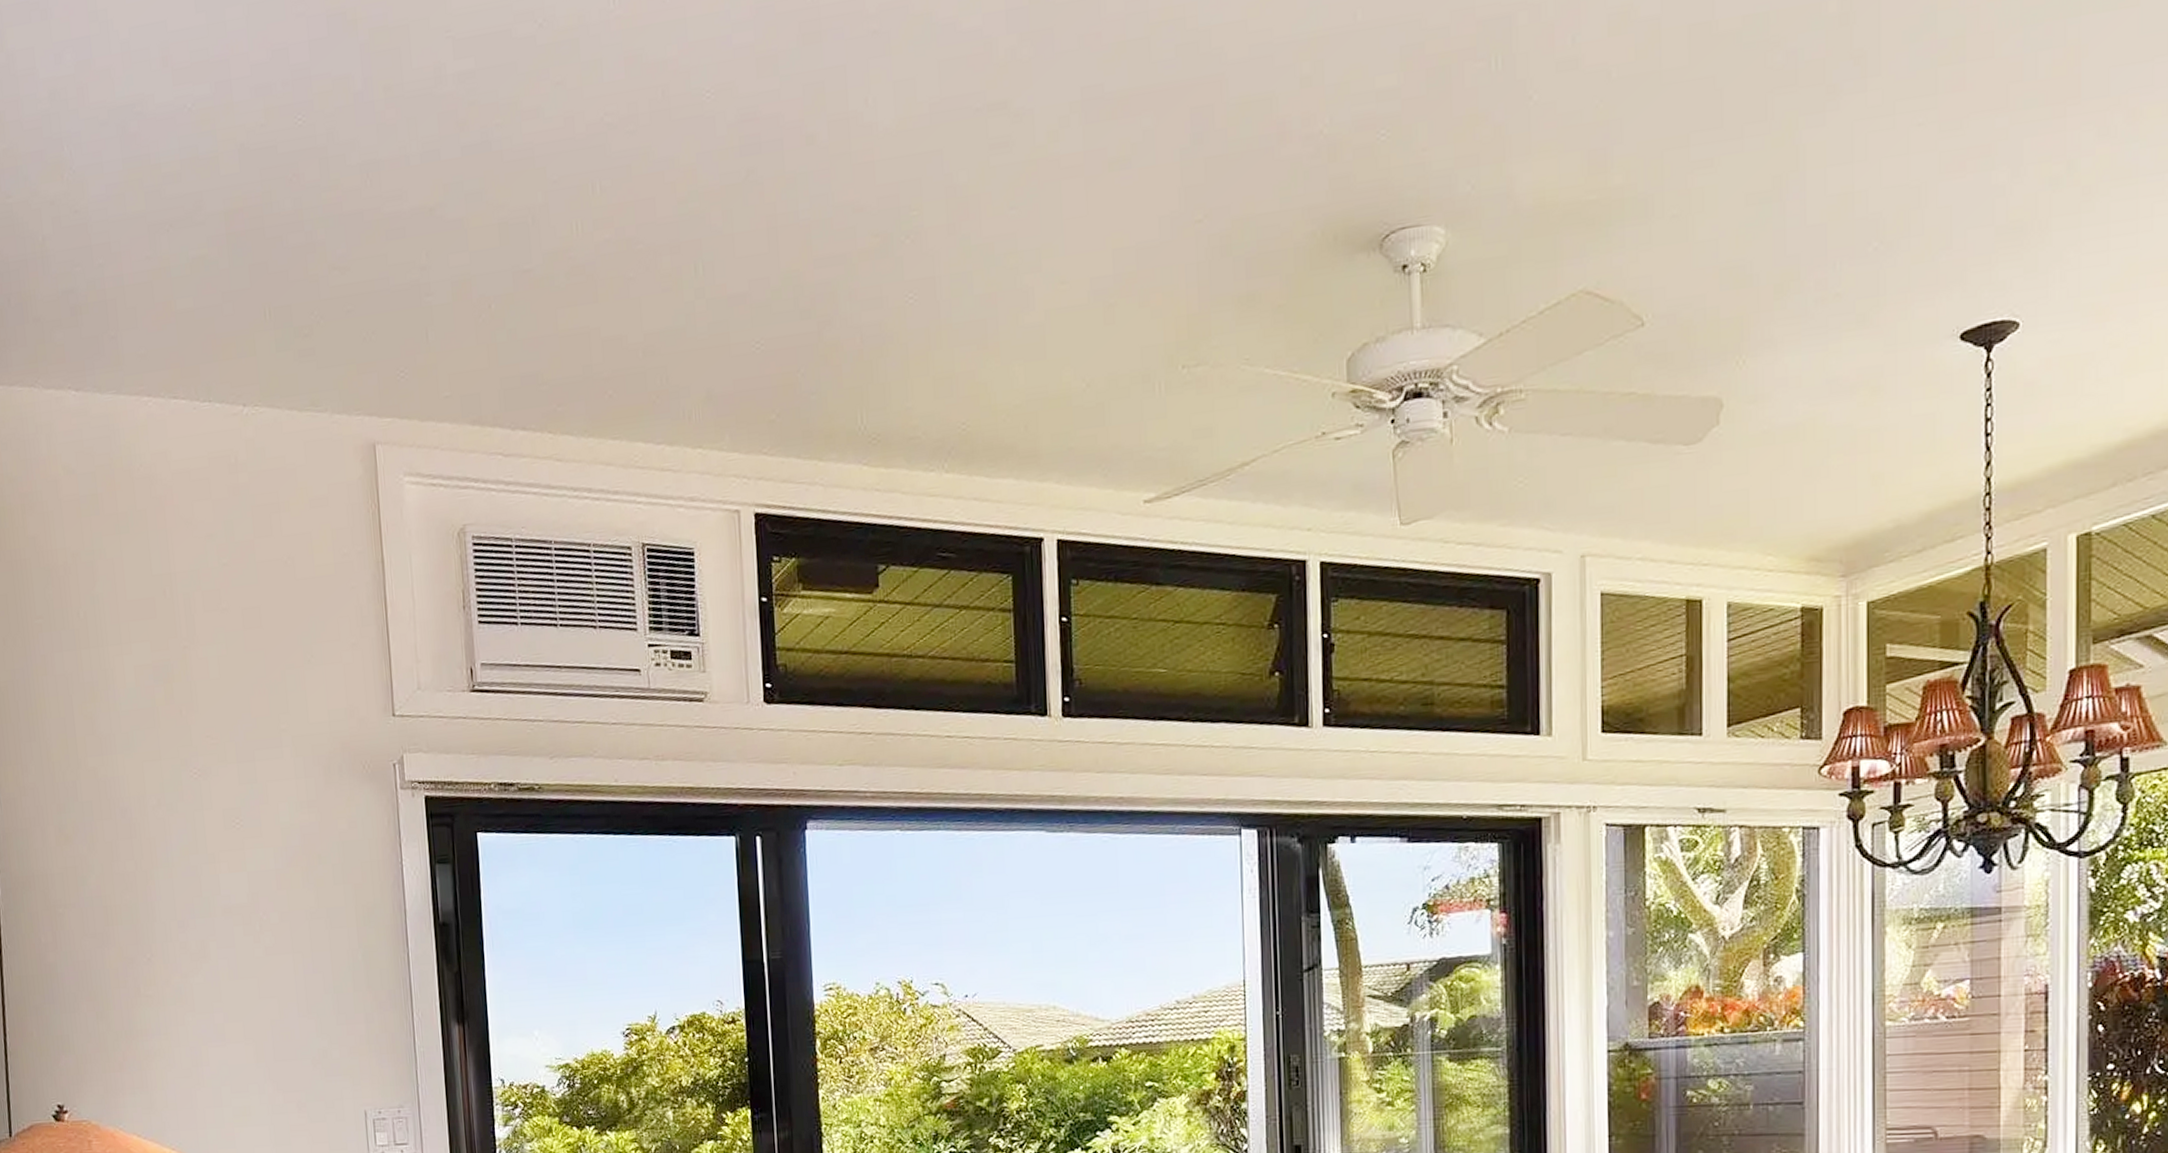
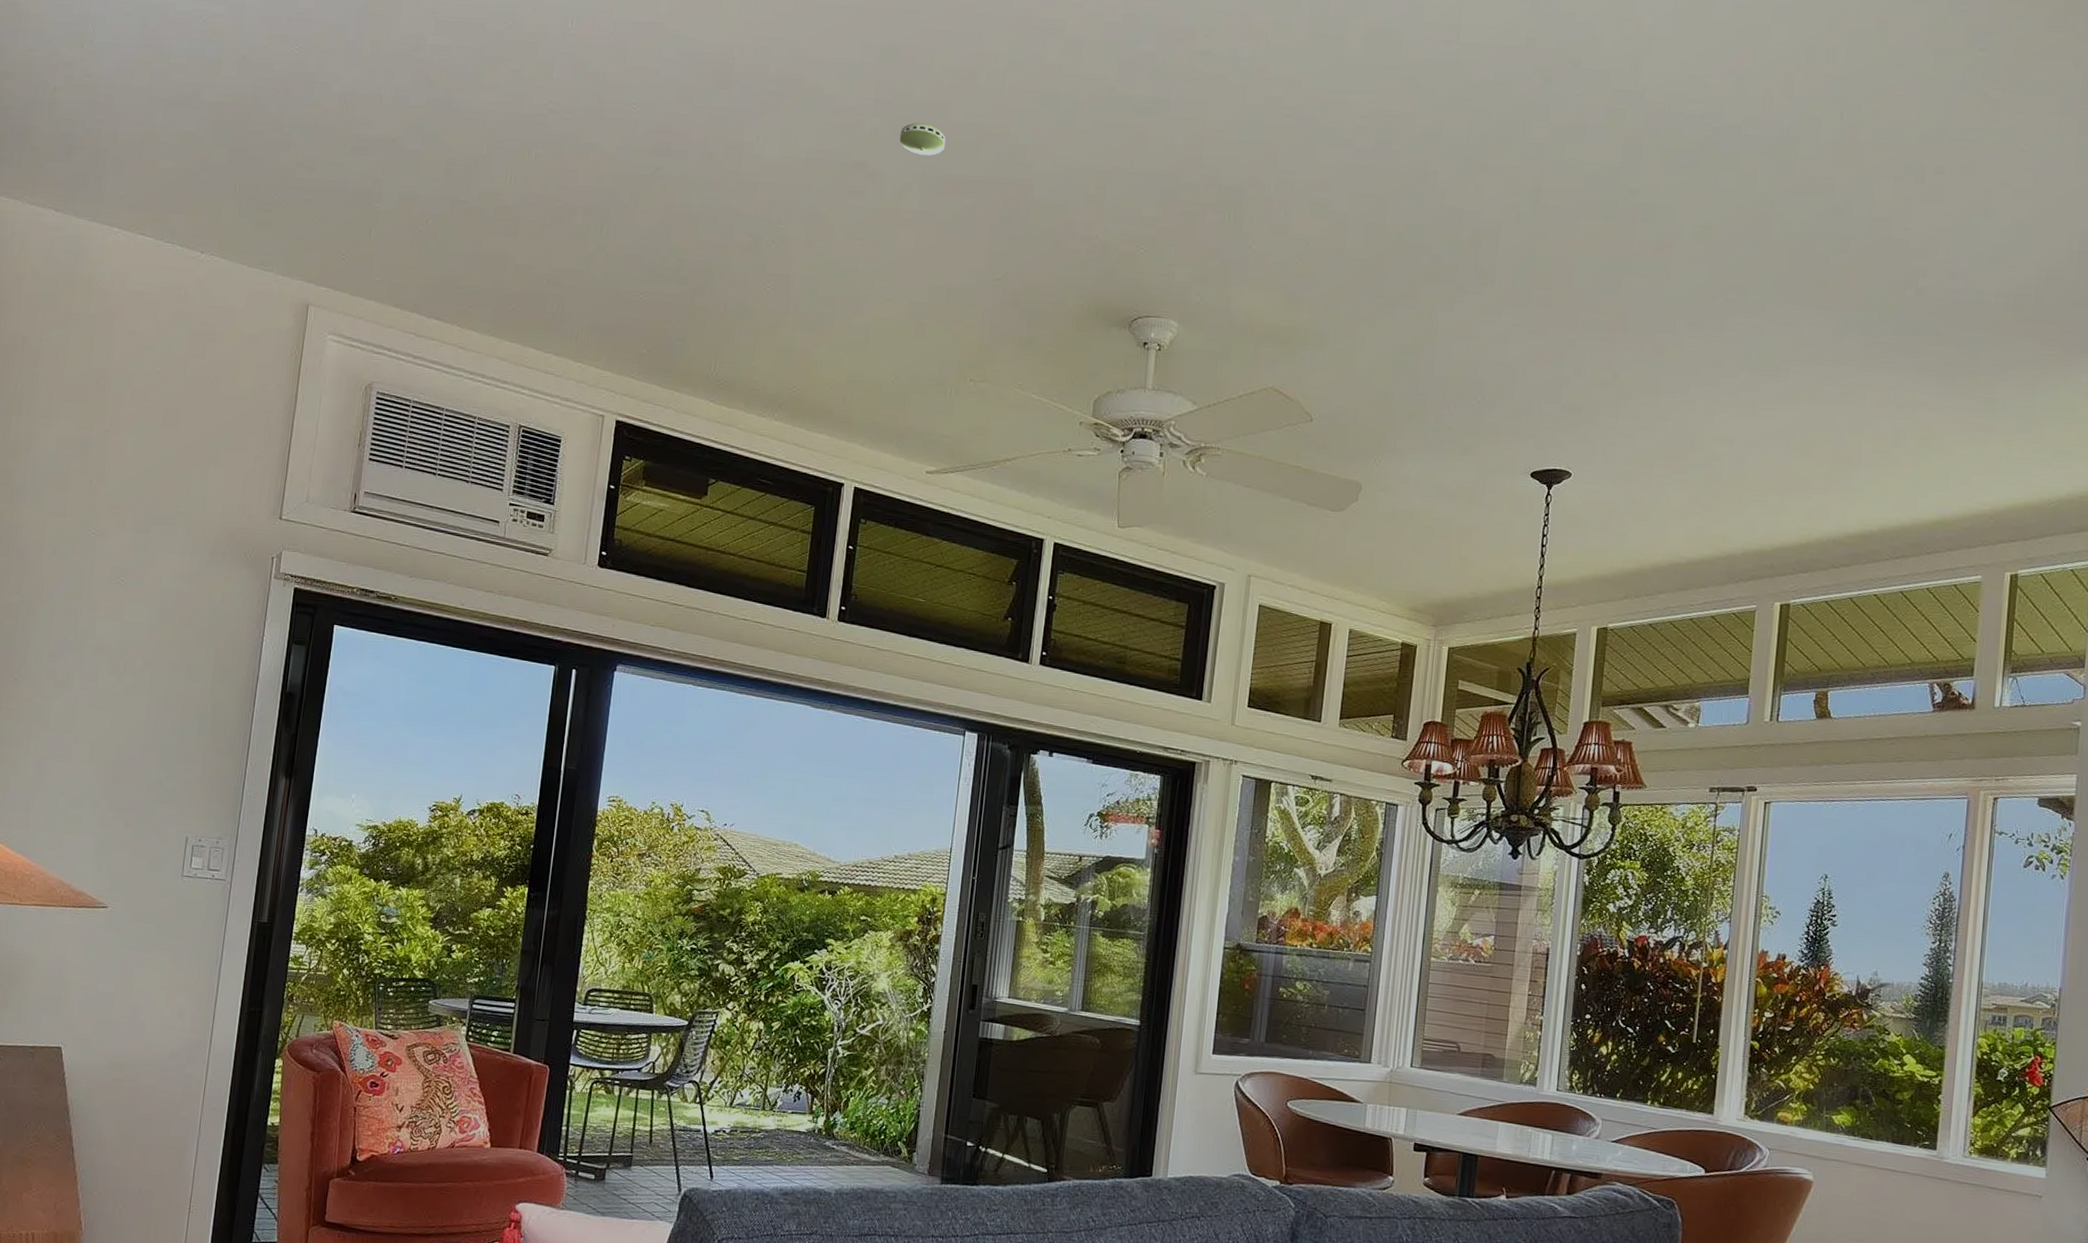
smoke detector: none [1044,27,1104,74] -> present [899,122,946,156]

